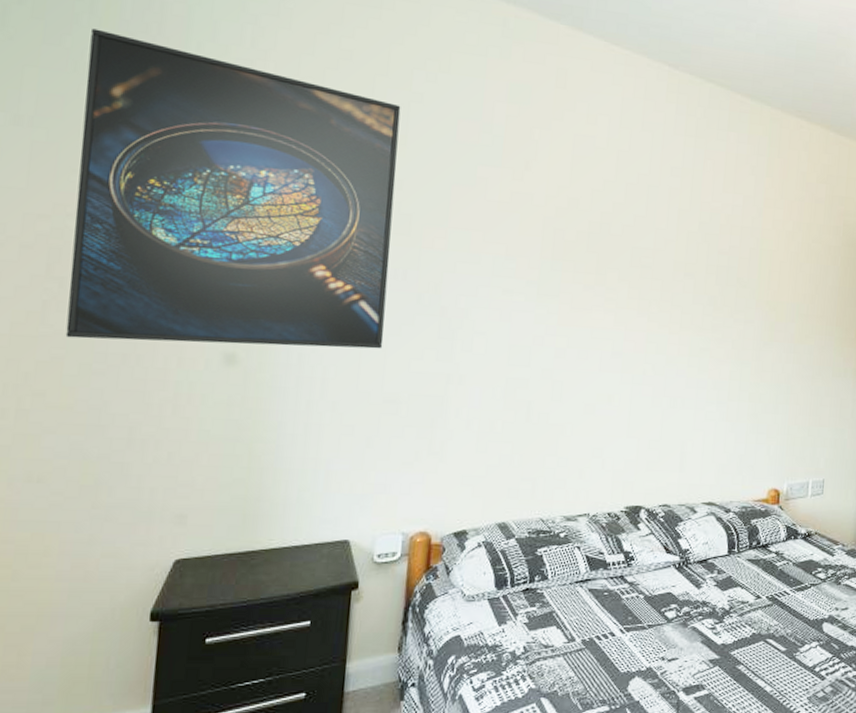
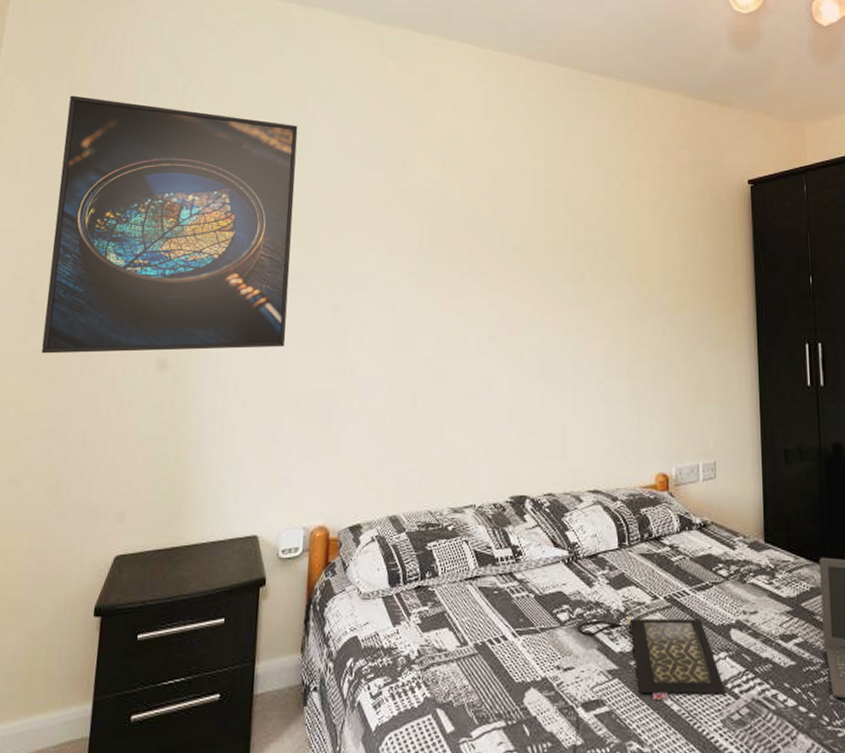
clutch bag: none [684,613,814,683] -> present [578,616,726,700]

